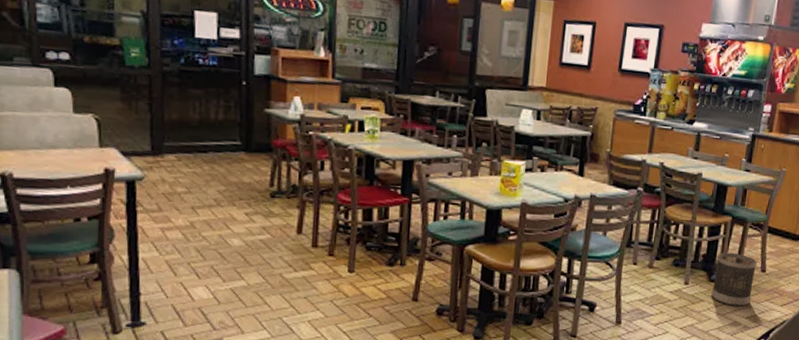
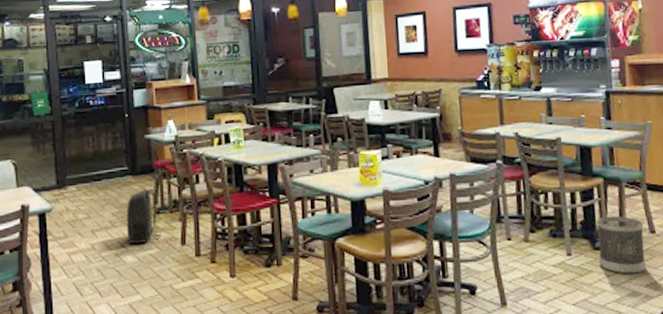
backpack: none [234,168,274,228] -> present [126,188,161,244]

